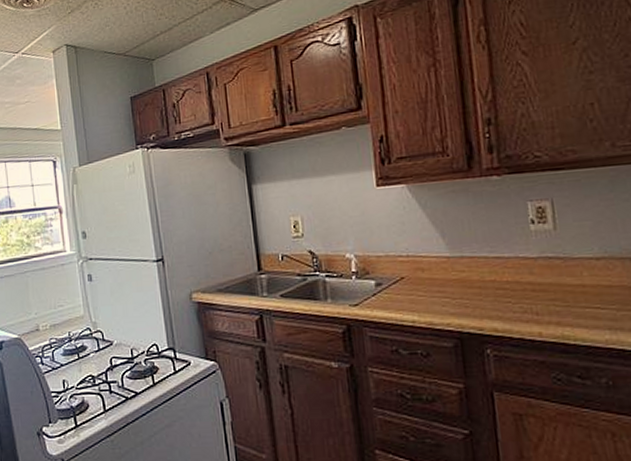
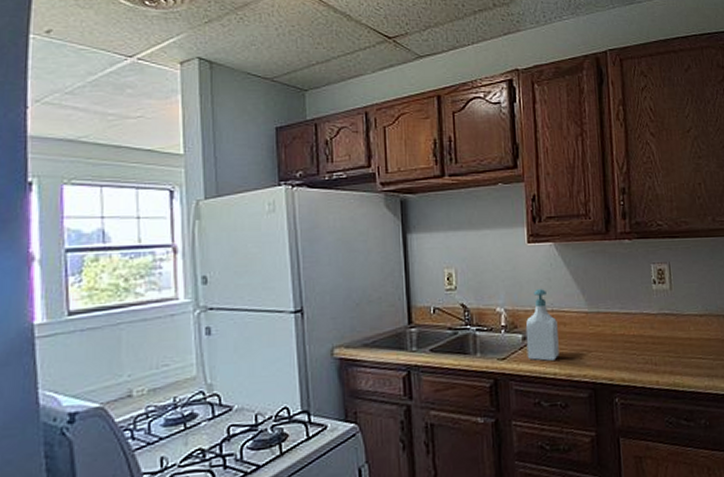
soap bottle: none [378,234,418,308] -> present [525,289,559,361]

